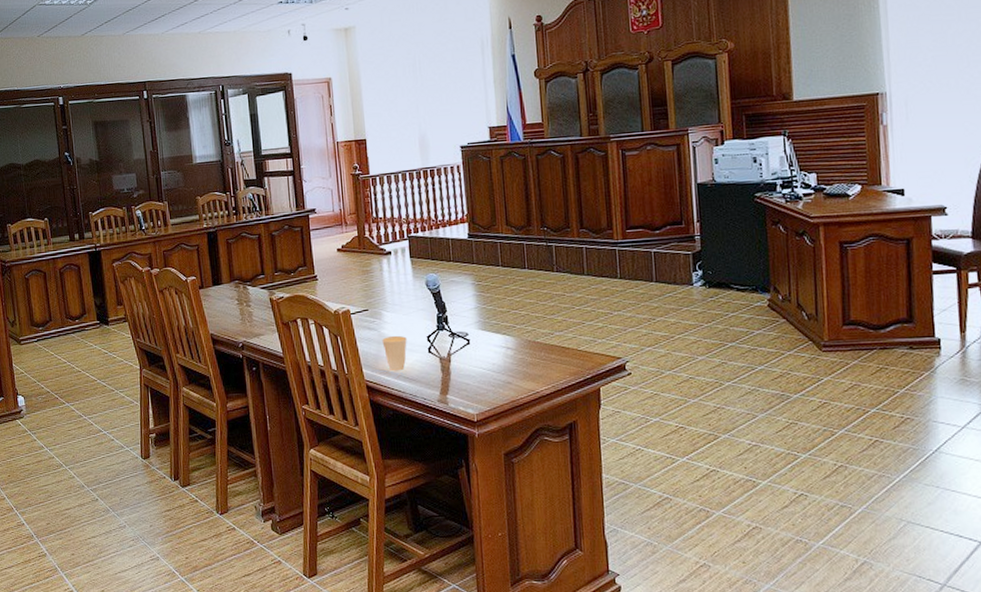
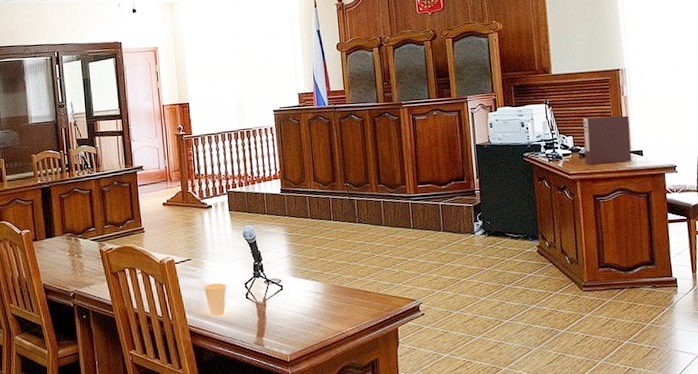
binder: none [829,148,890,206] -> present [582,115,632,165]

